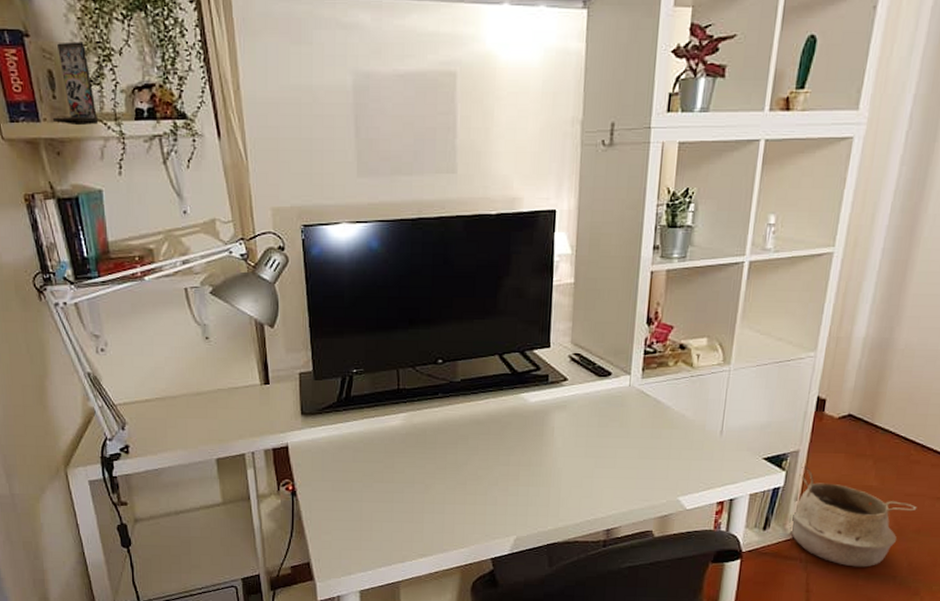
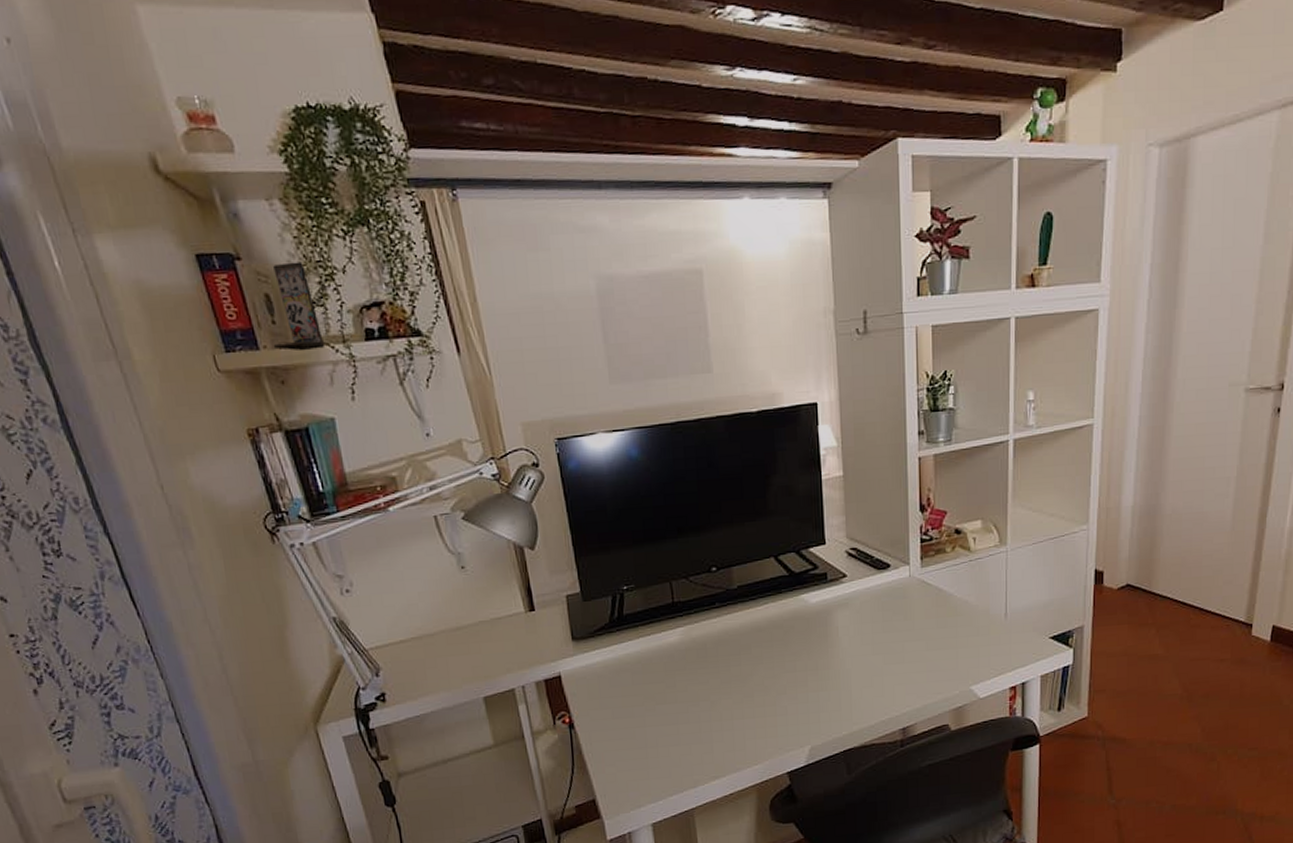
woven basket: present [790,466,918,567] -> none [1083,641,1203,739]

